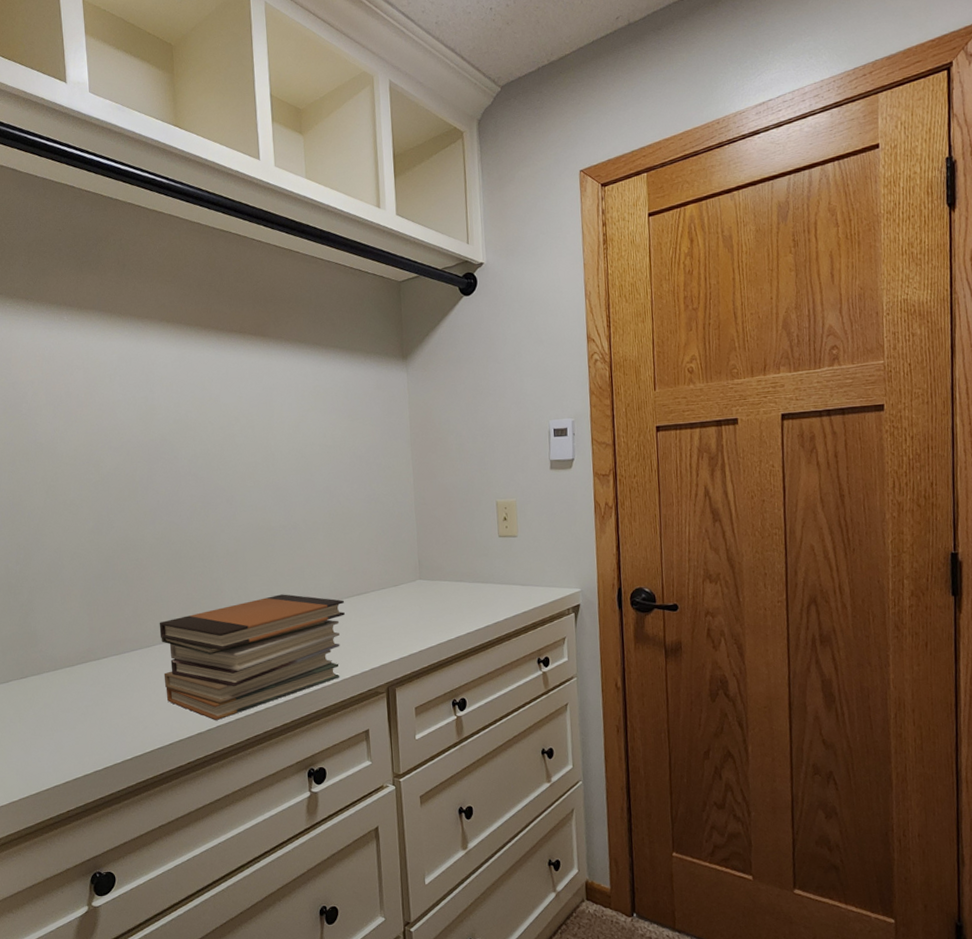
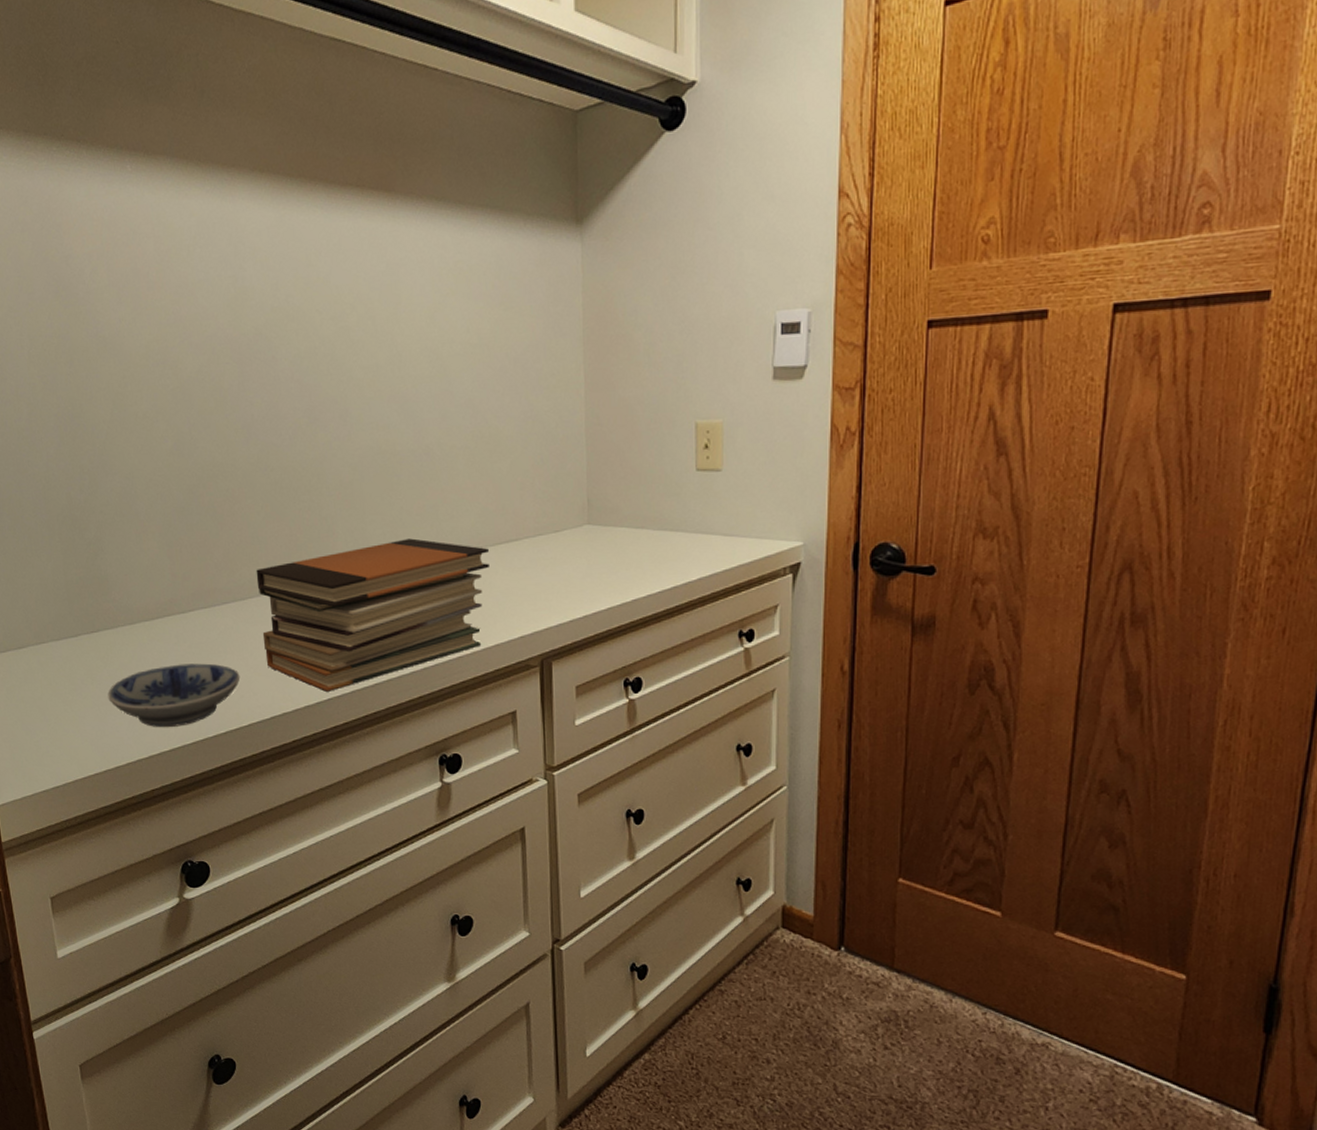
bowl: none [32,700,145,757] -> present [107,663,241,728]

